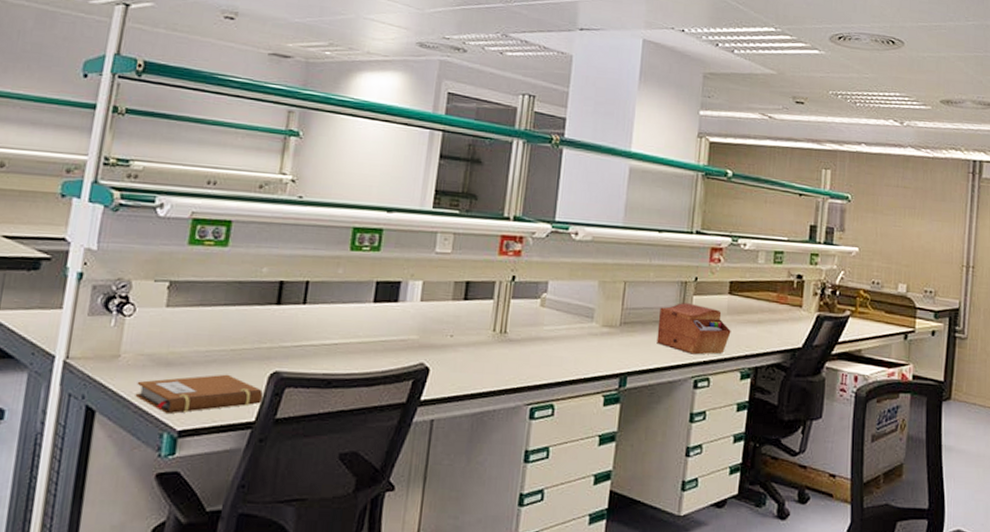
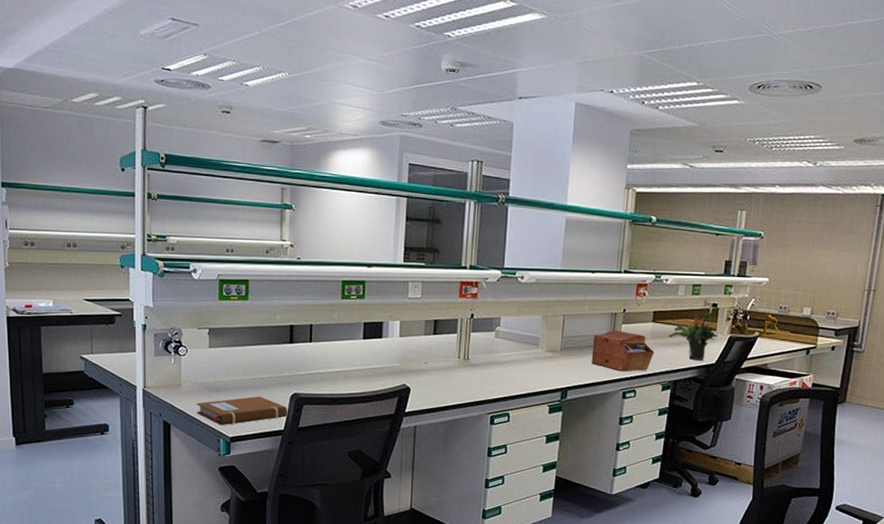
potted plant: none [748,284,804,343] -> present [669,311,718,360]

